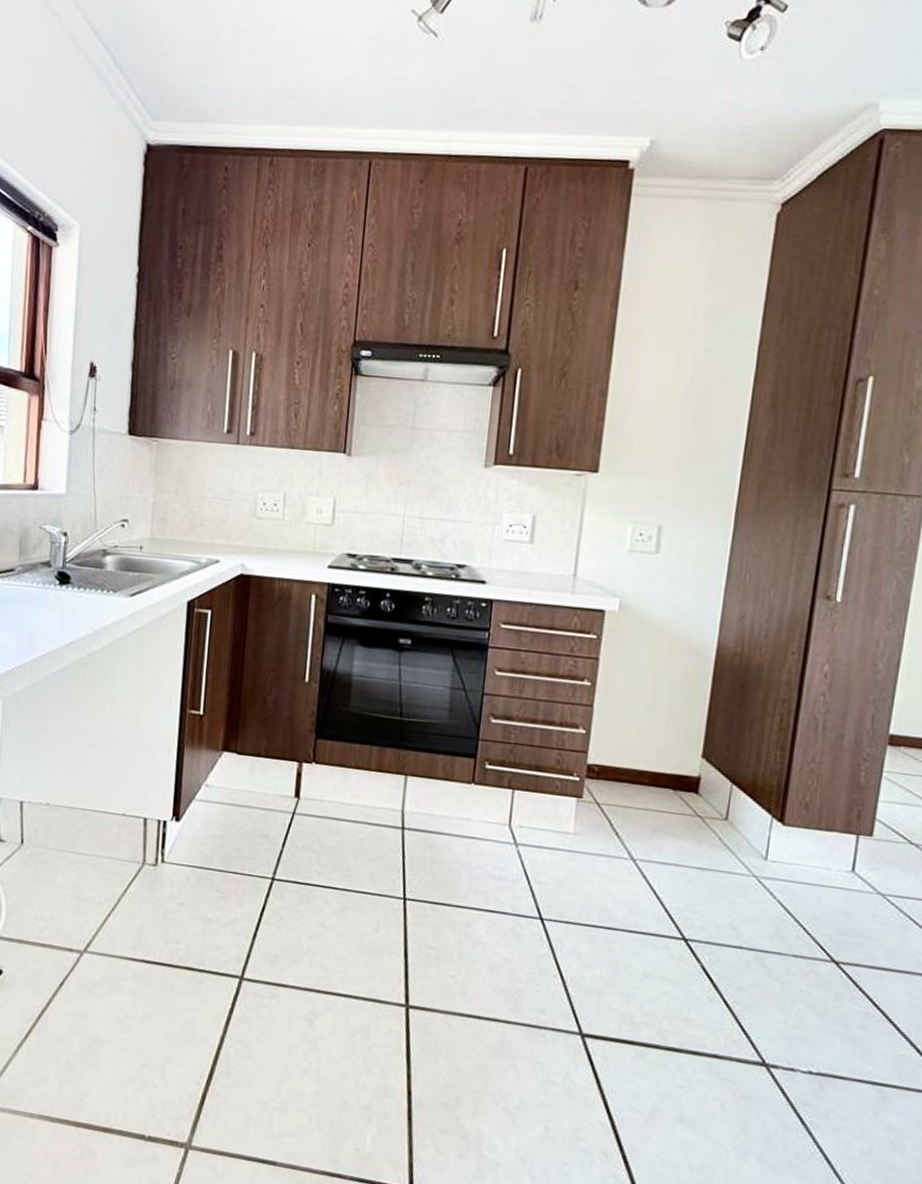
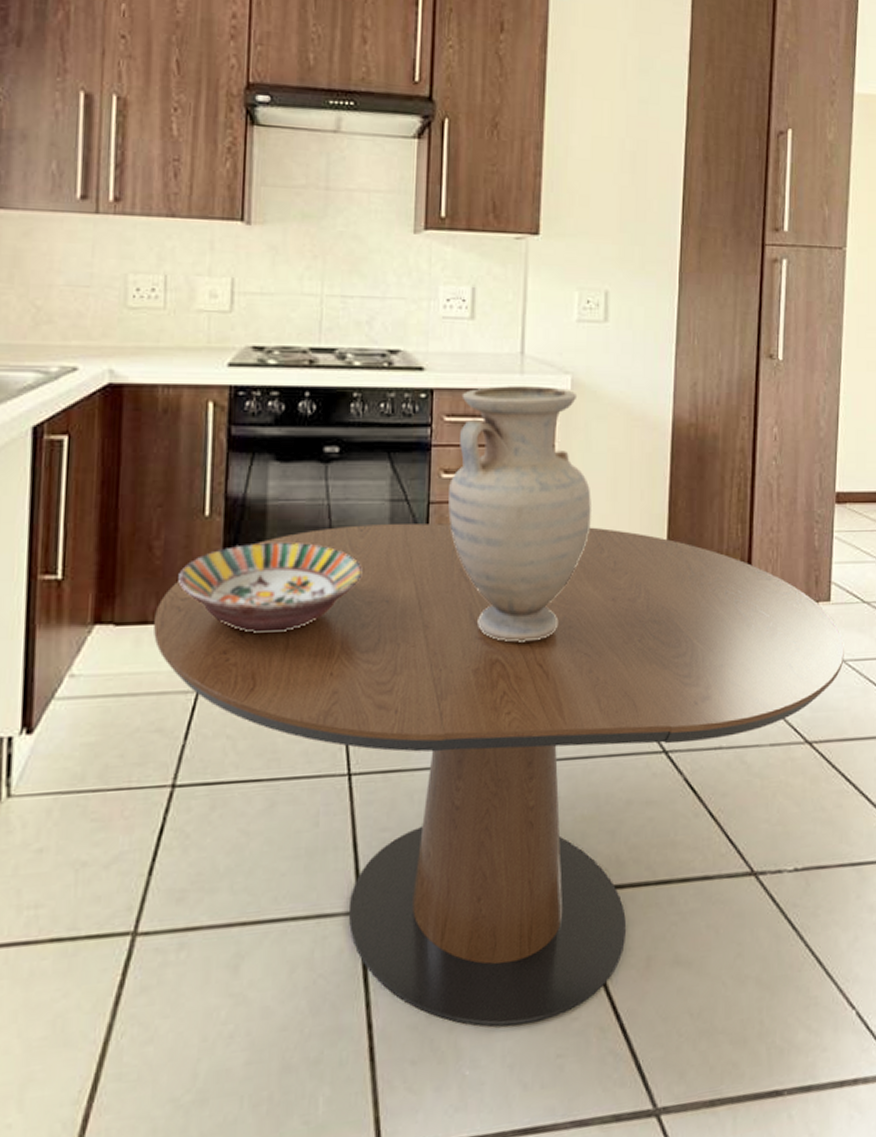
dining table: none [264,703,885,1132] -> present [154,523,844,1027]
serving bowl: none [283,707,425,780] -> present [178,542,363,634]
vase: none [499,602,631,823] -> present [448,386,591,643]

